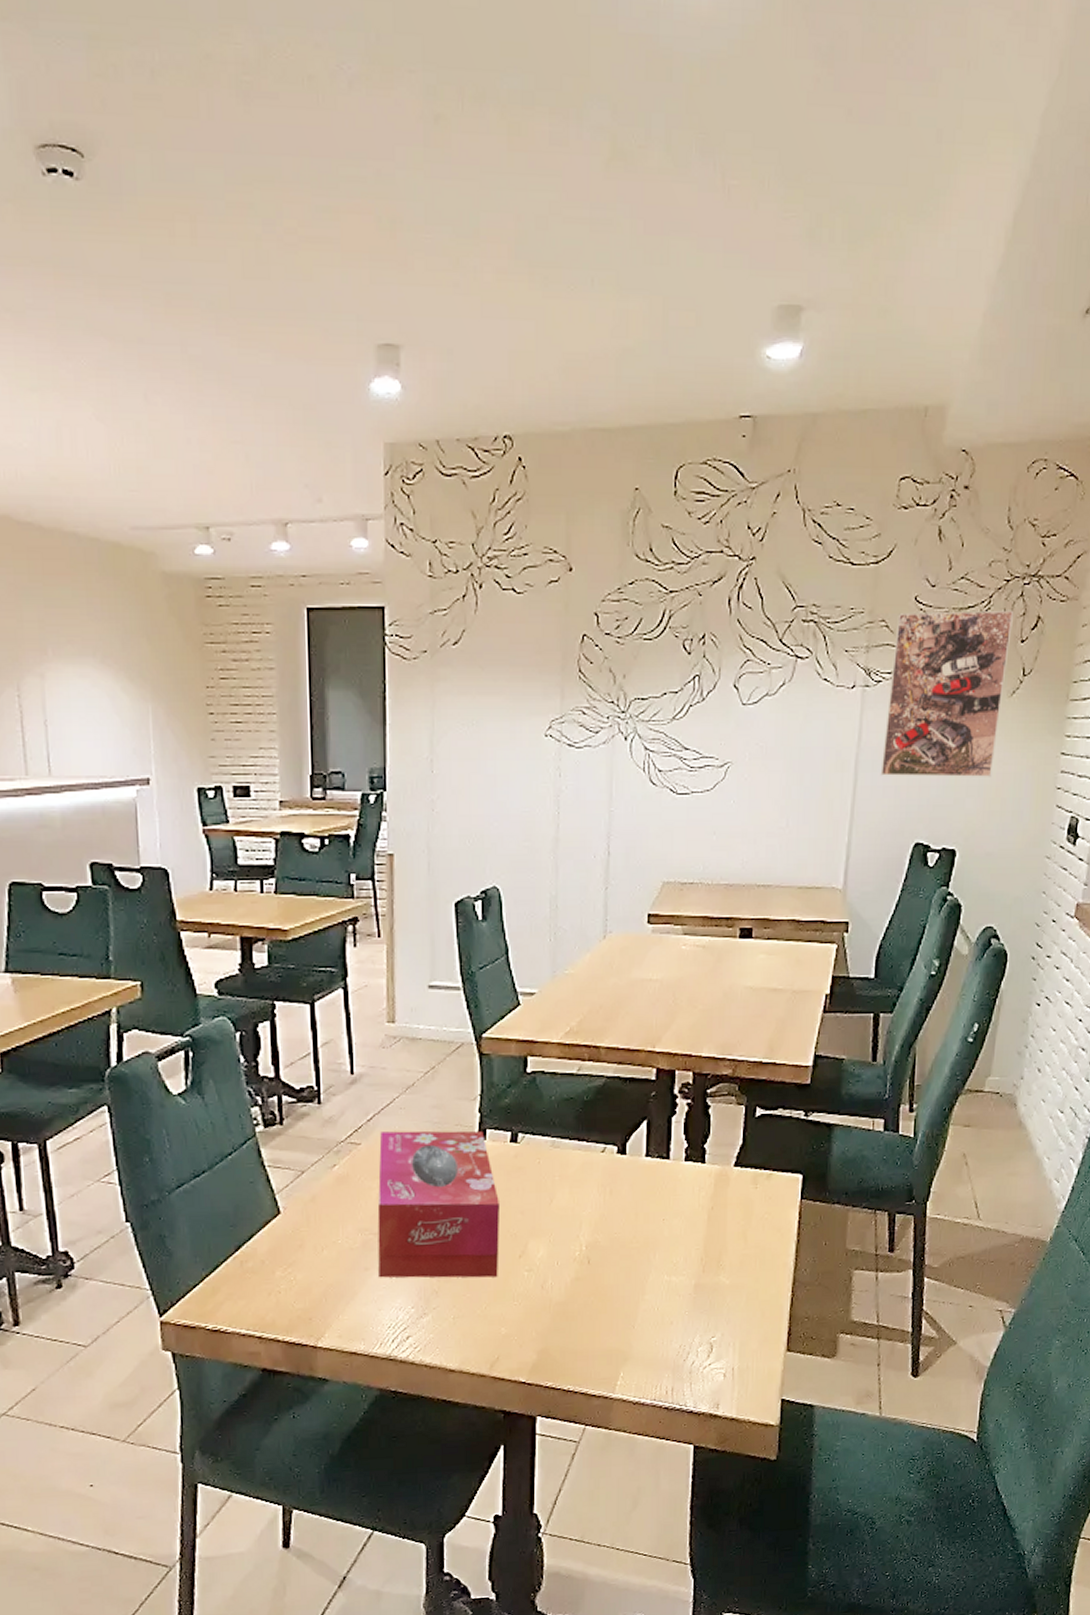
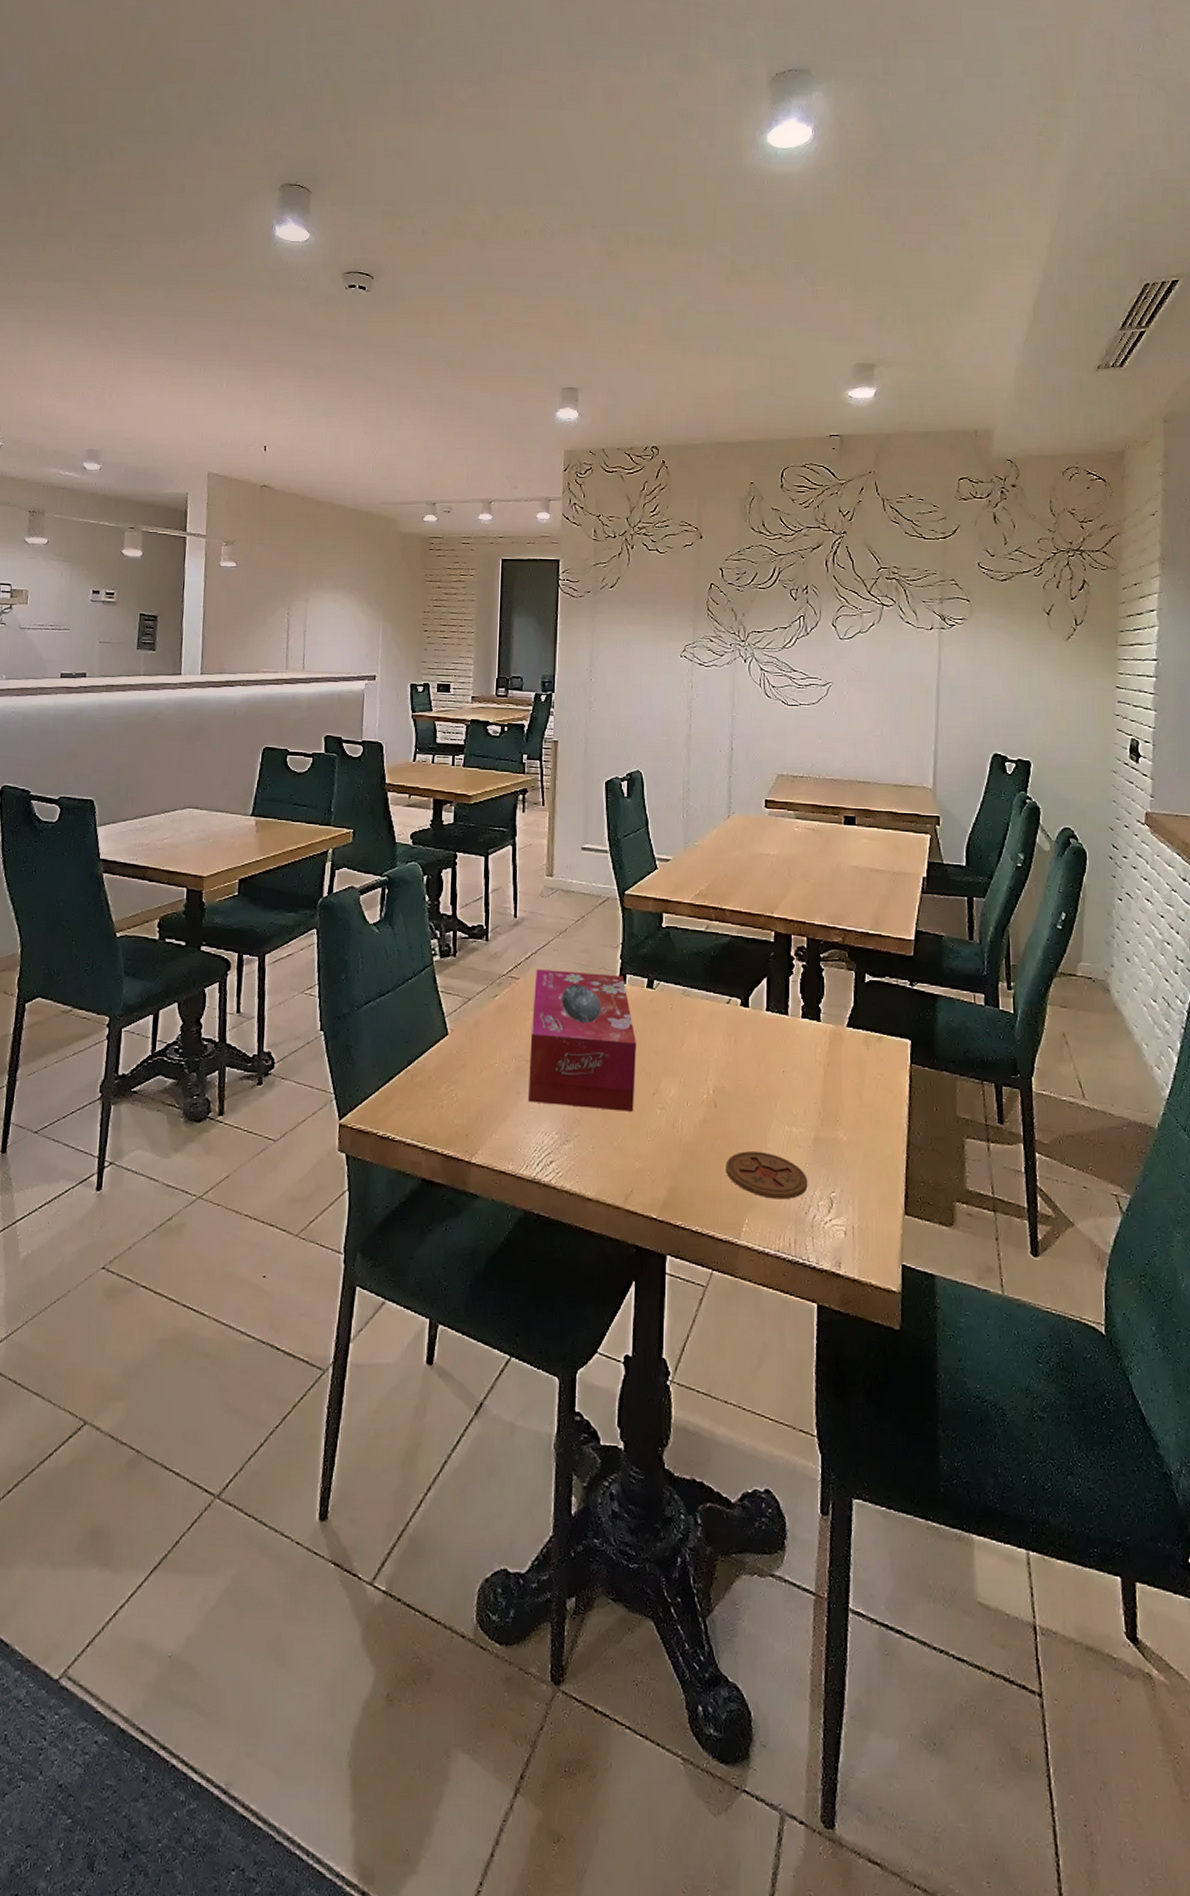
coaster: none [600,1304,687,1350] -> present [726,1150,808,1200]
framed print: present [880,610,1014,777] -> none [959,574,1063,703]

